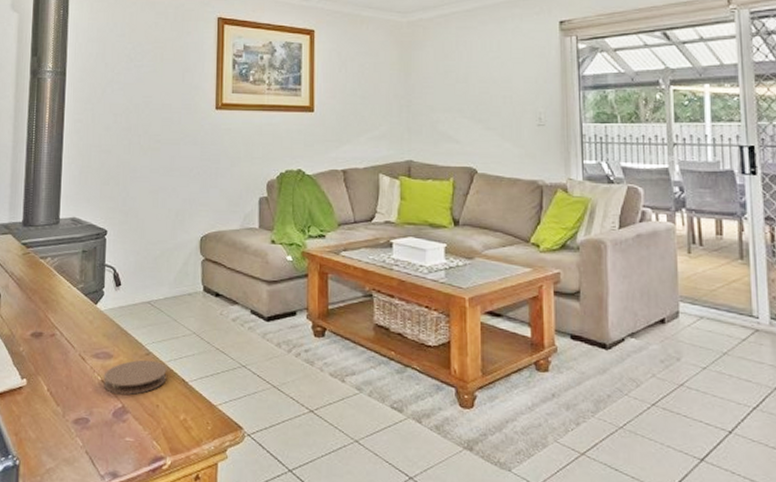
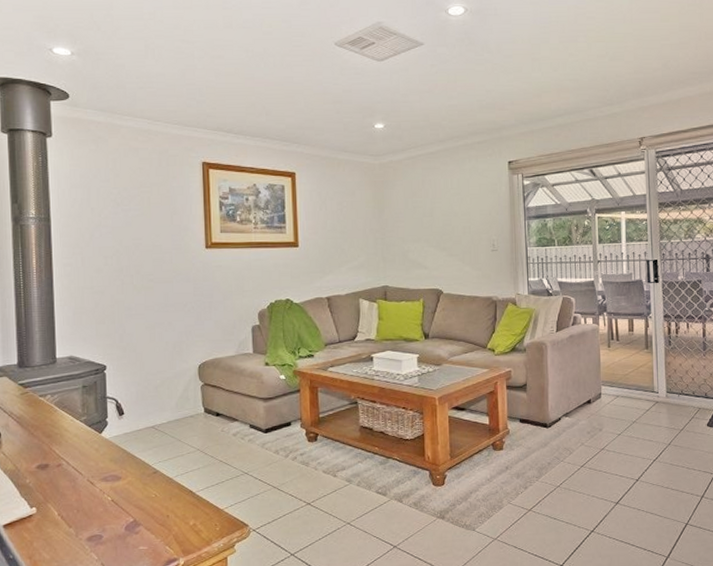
coaster: present [103,359,167,395] -> none [113,477,175,511]

